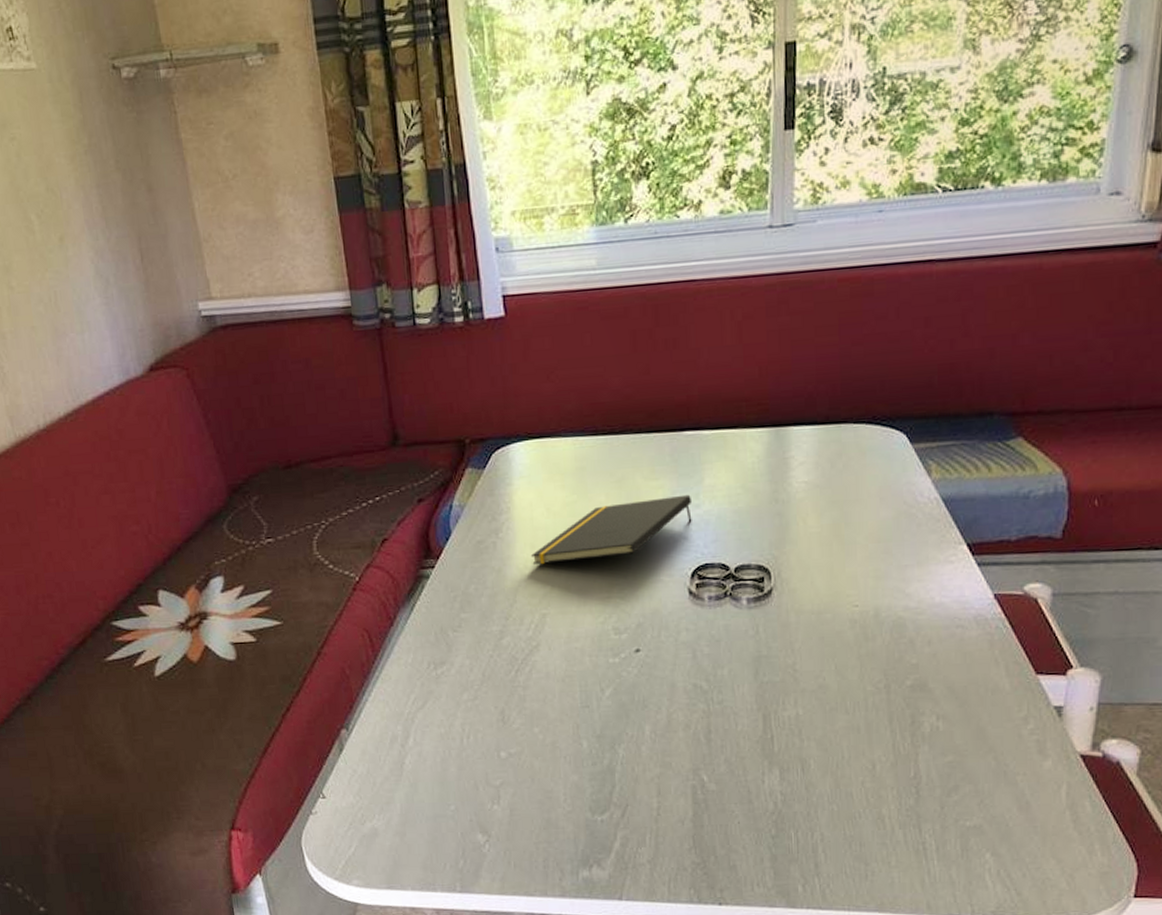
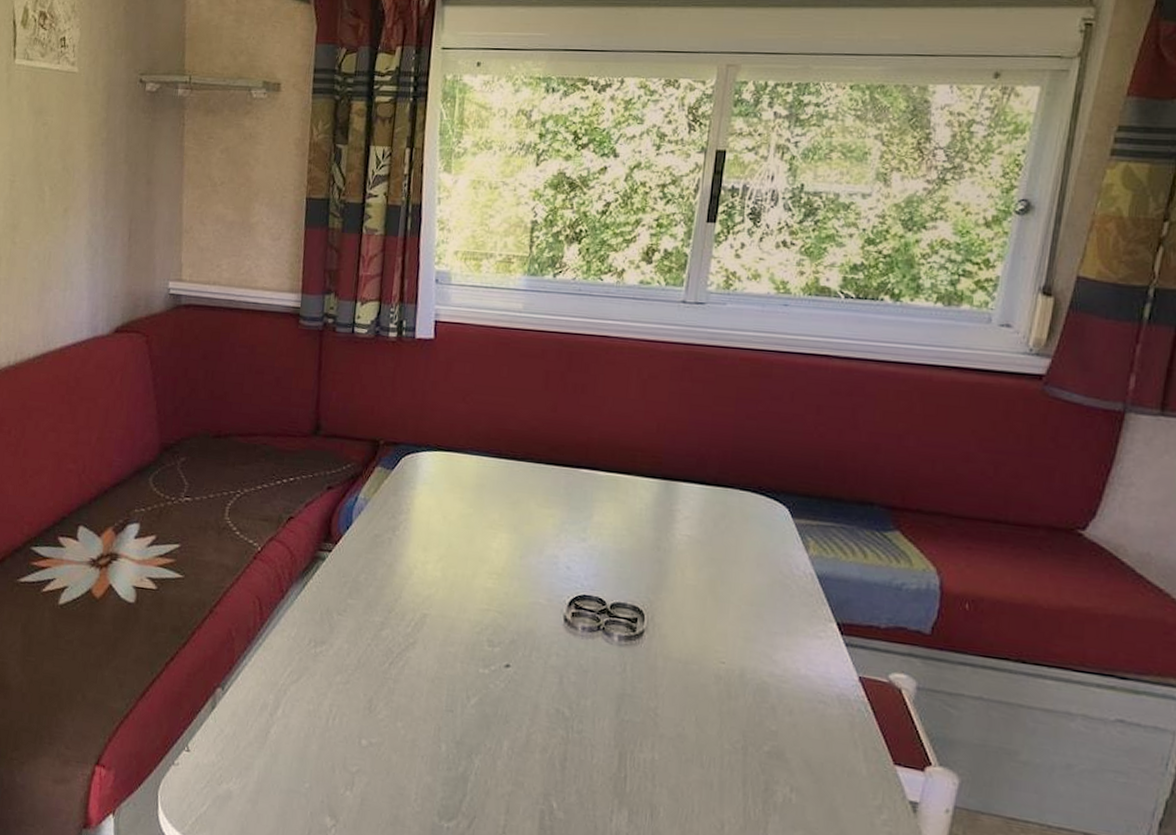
notepad: present [530,494,692,564] -> none [421,523,579,573]

